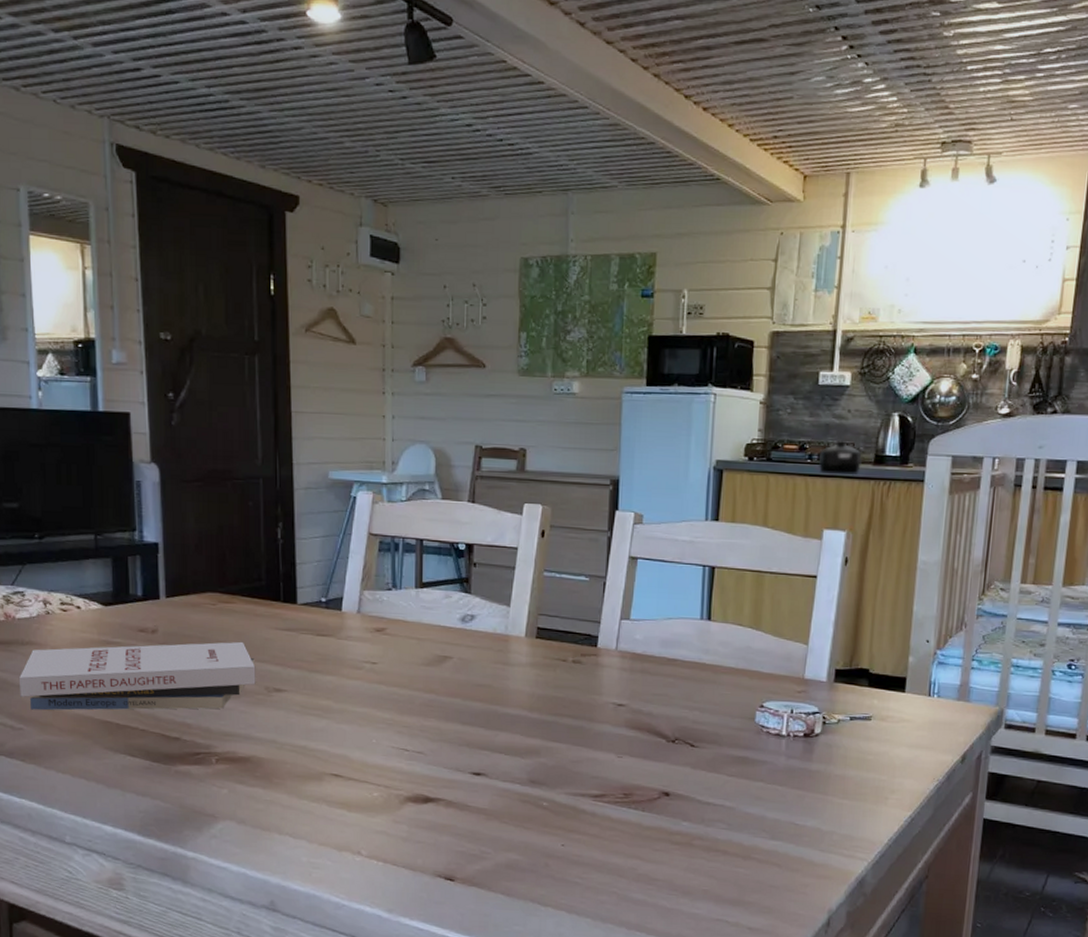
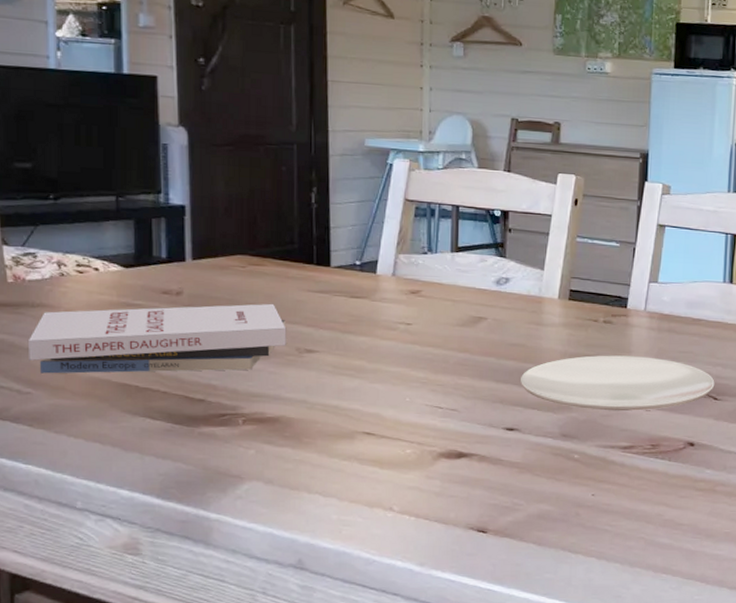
plate: none [487,697,692,758] -> present [521,355,715,412]

